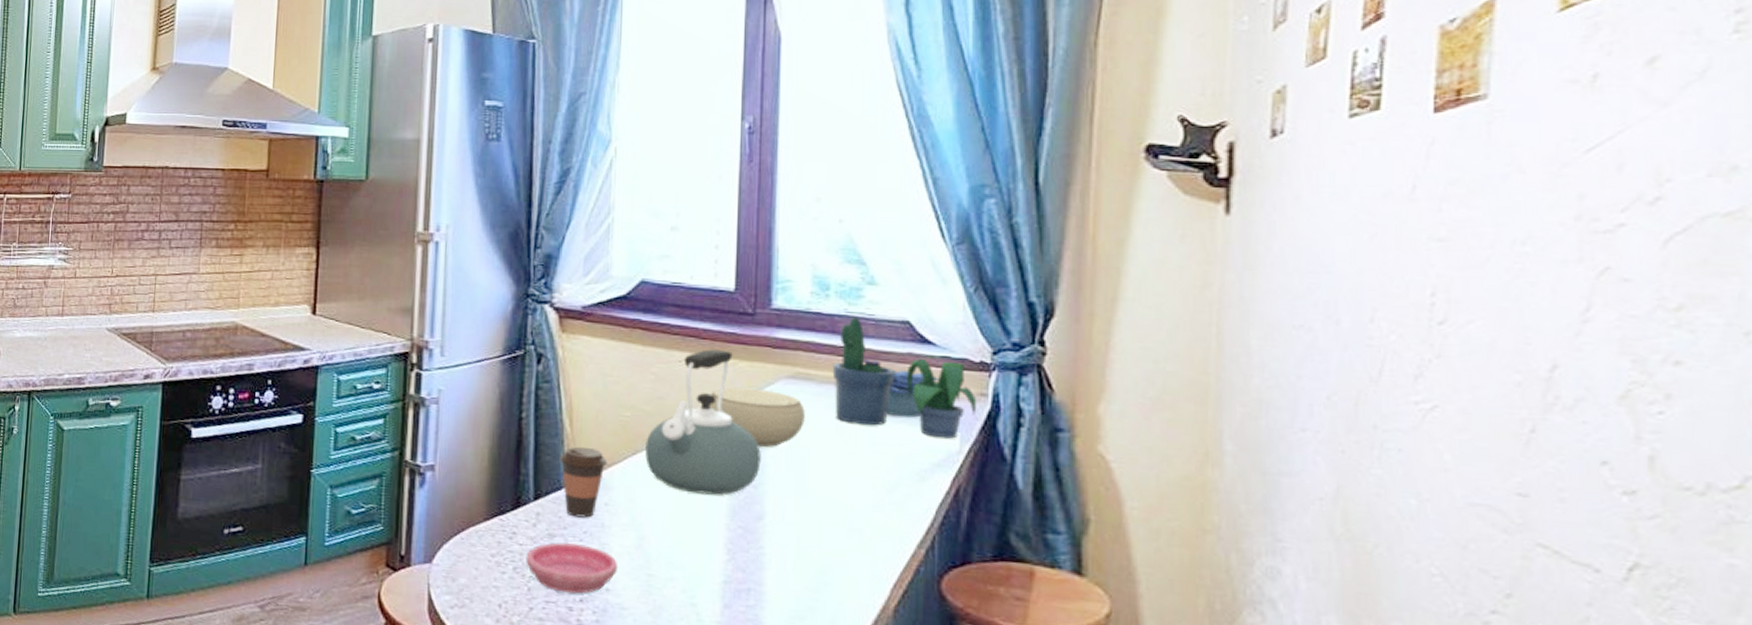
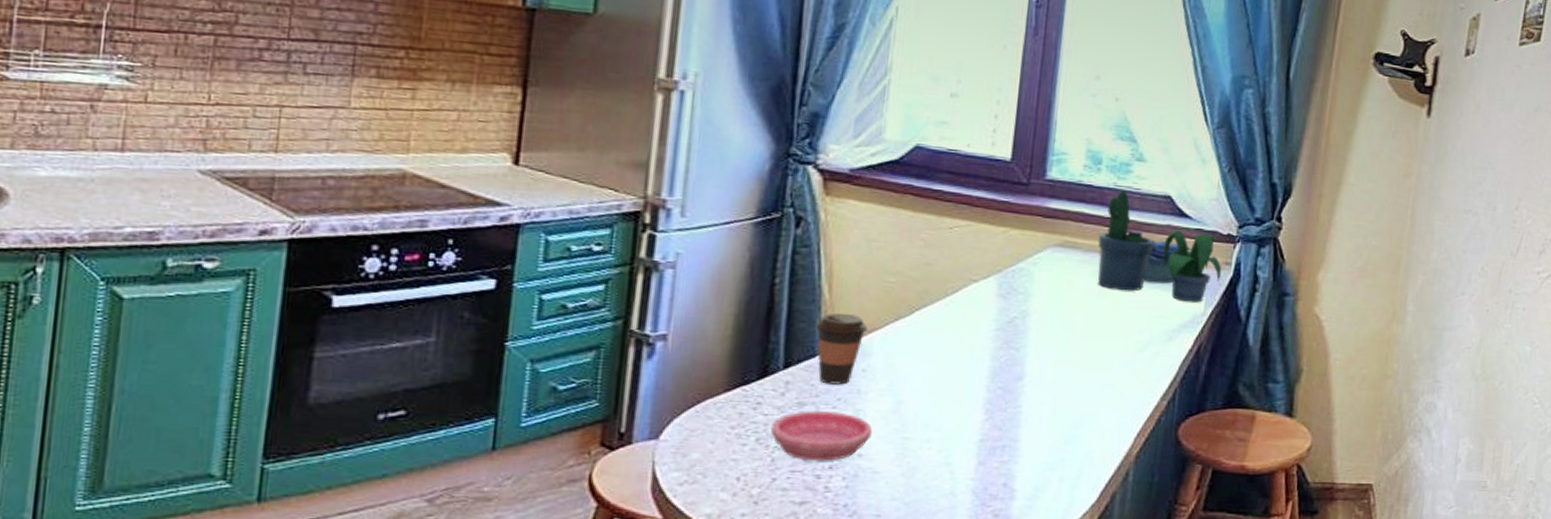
kettle: present [645,349,761,495] -> none [908,216,1025,358]
bowl: present [709,387,805,448] -> none [977,254,1070,313]

